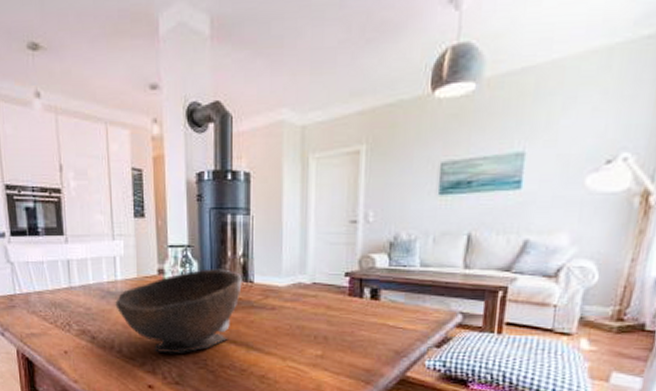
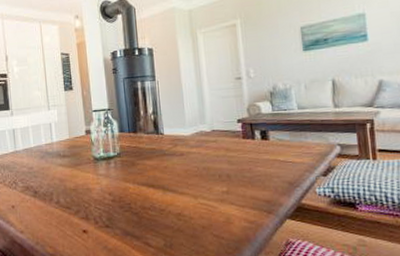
bowl: present [115,269,242,354] -> none [52,125,155,201]

